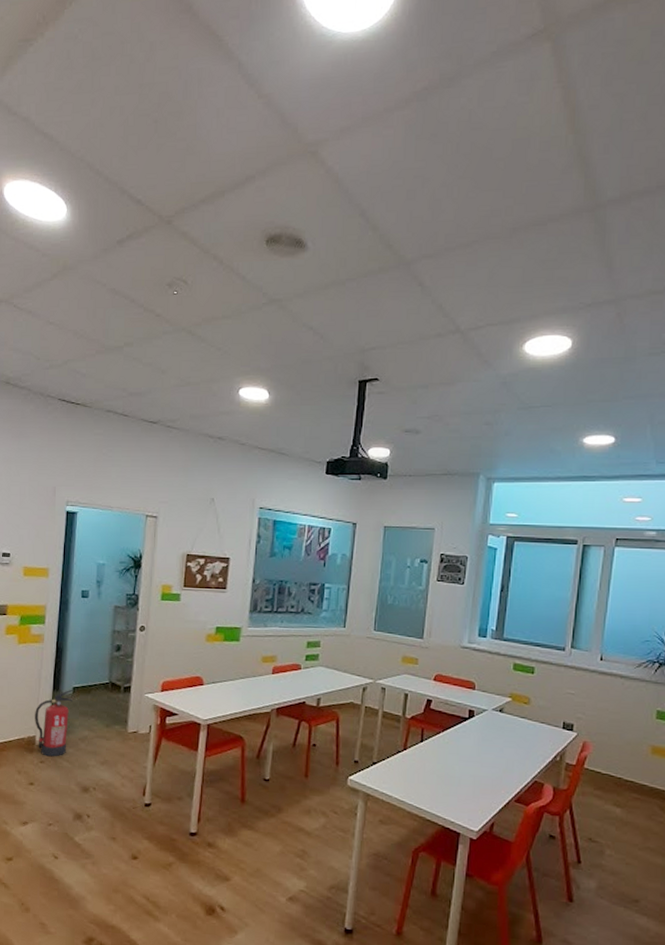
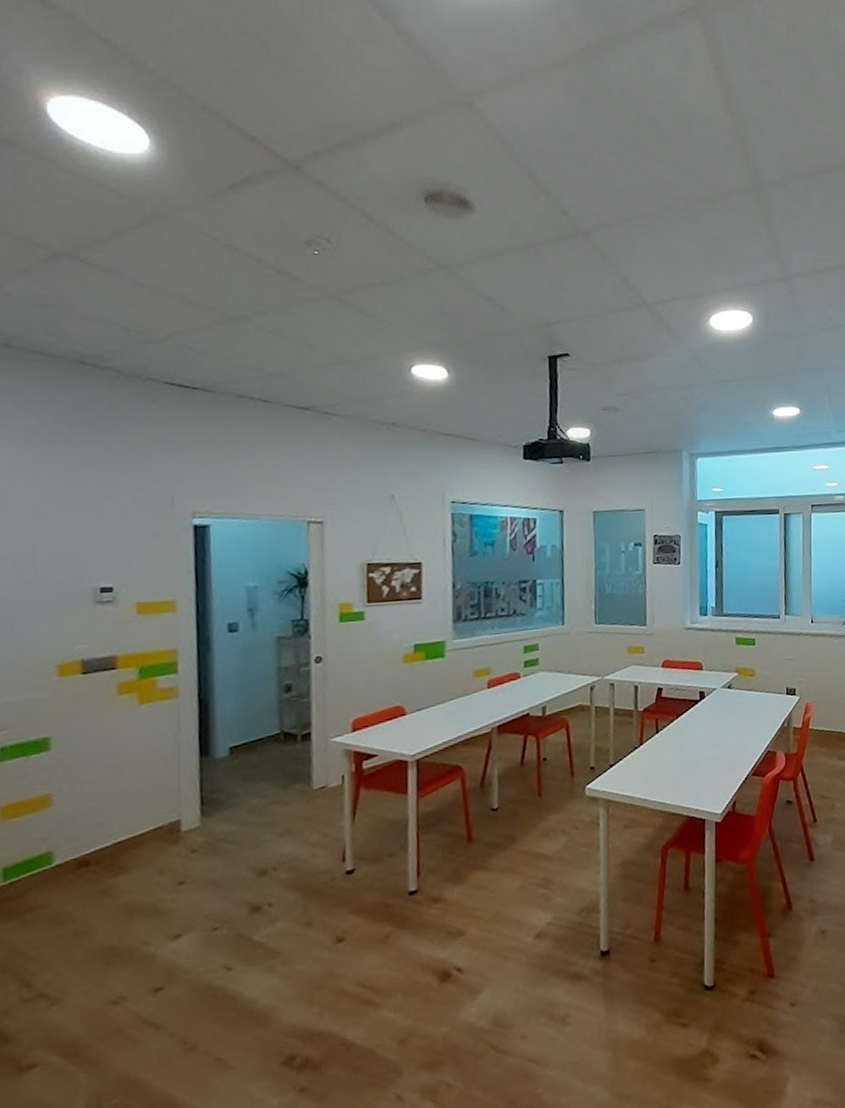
fire extinguisher: present [35,689,74,757] -> none [175,750,231,843]

